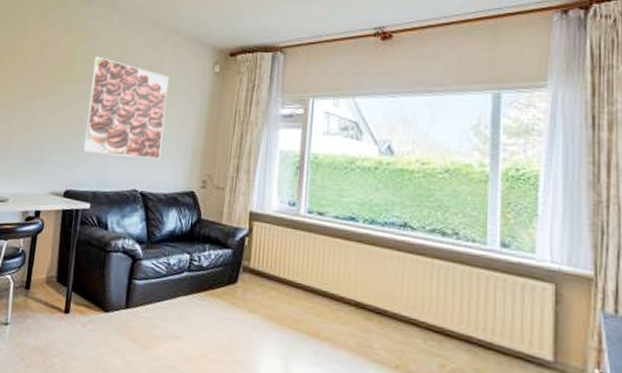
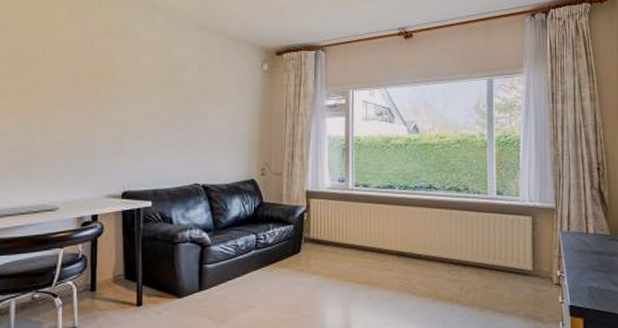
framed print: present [83,56,169,159] -> none [137,58,219,154]

